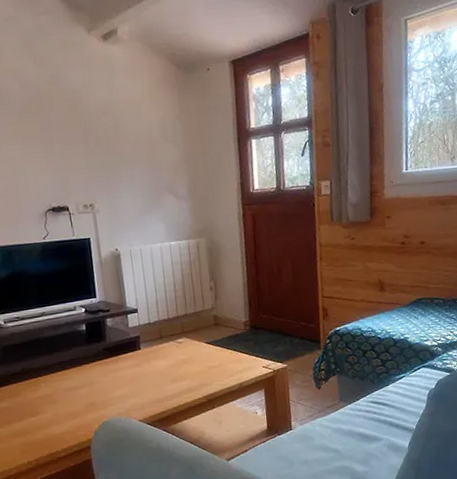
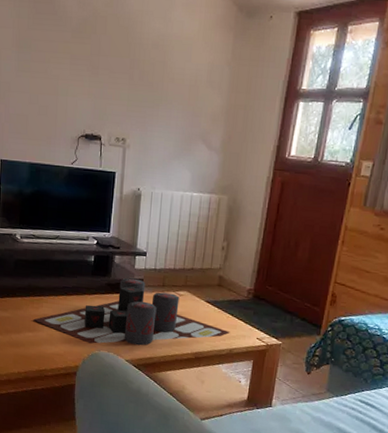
board game: none [34,336,236,413] -> present [33,278,230,346]

